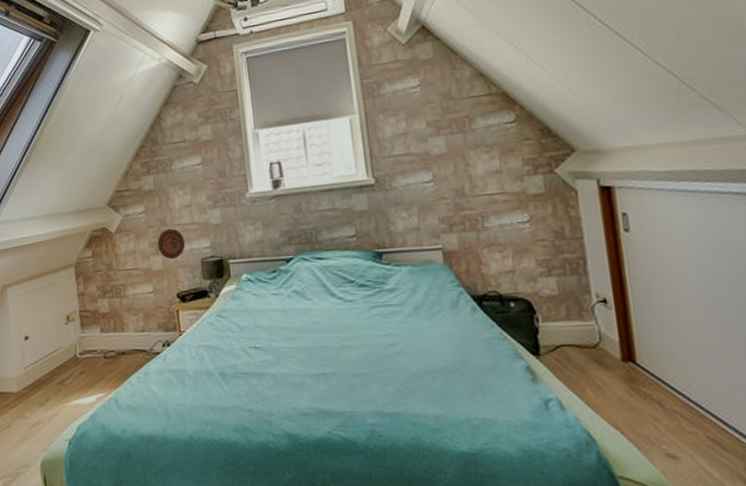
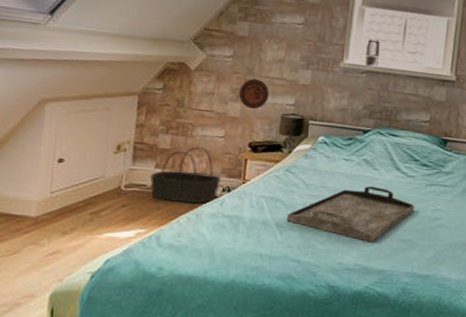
basket: none [99,305,159,363] -> present [150,146,221,204]
serving tray: none [228,318,363,382] -> present [286,186,415,242]

